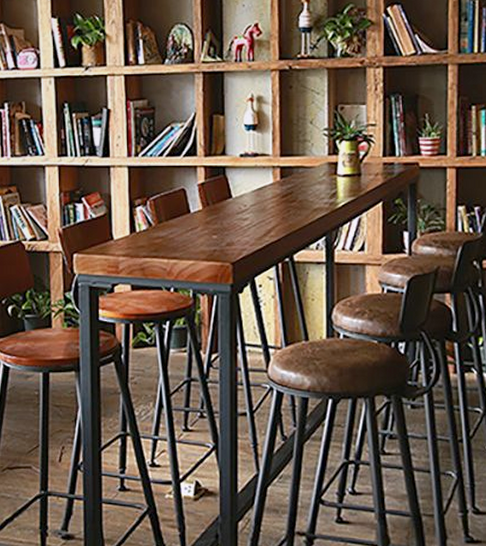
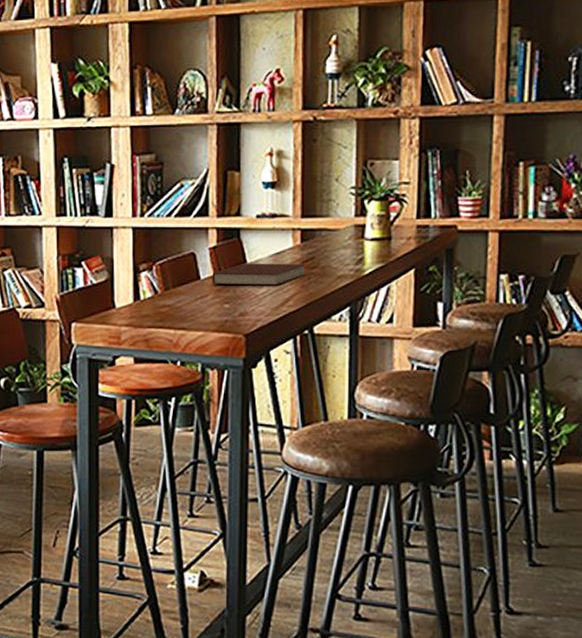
notebook: none [201,197,286,218] -> present [212,263,306,286]

